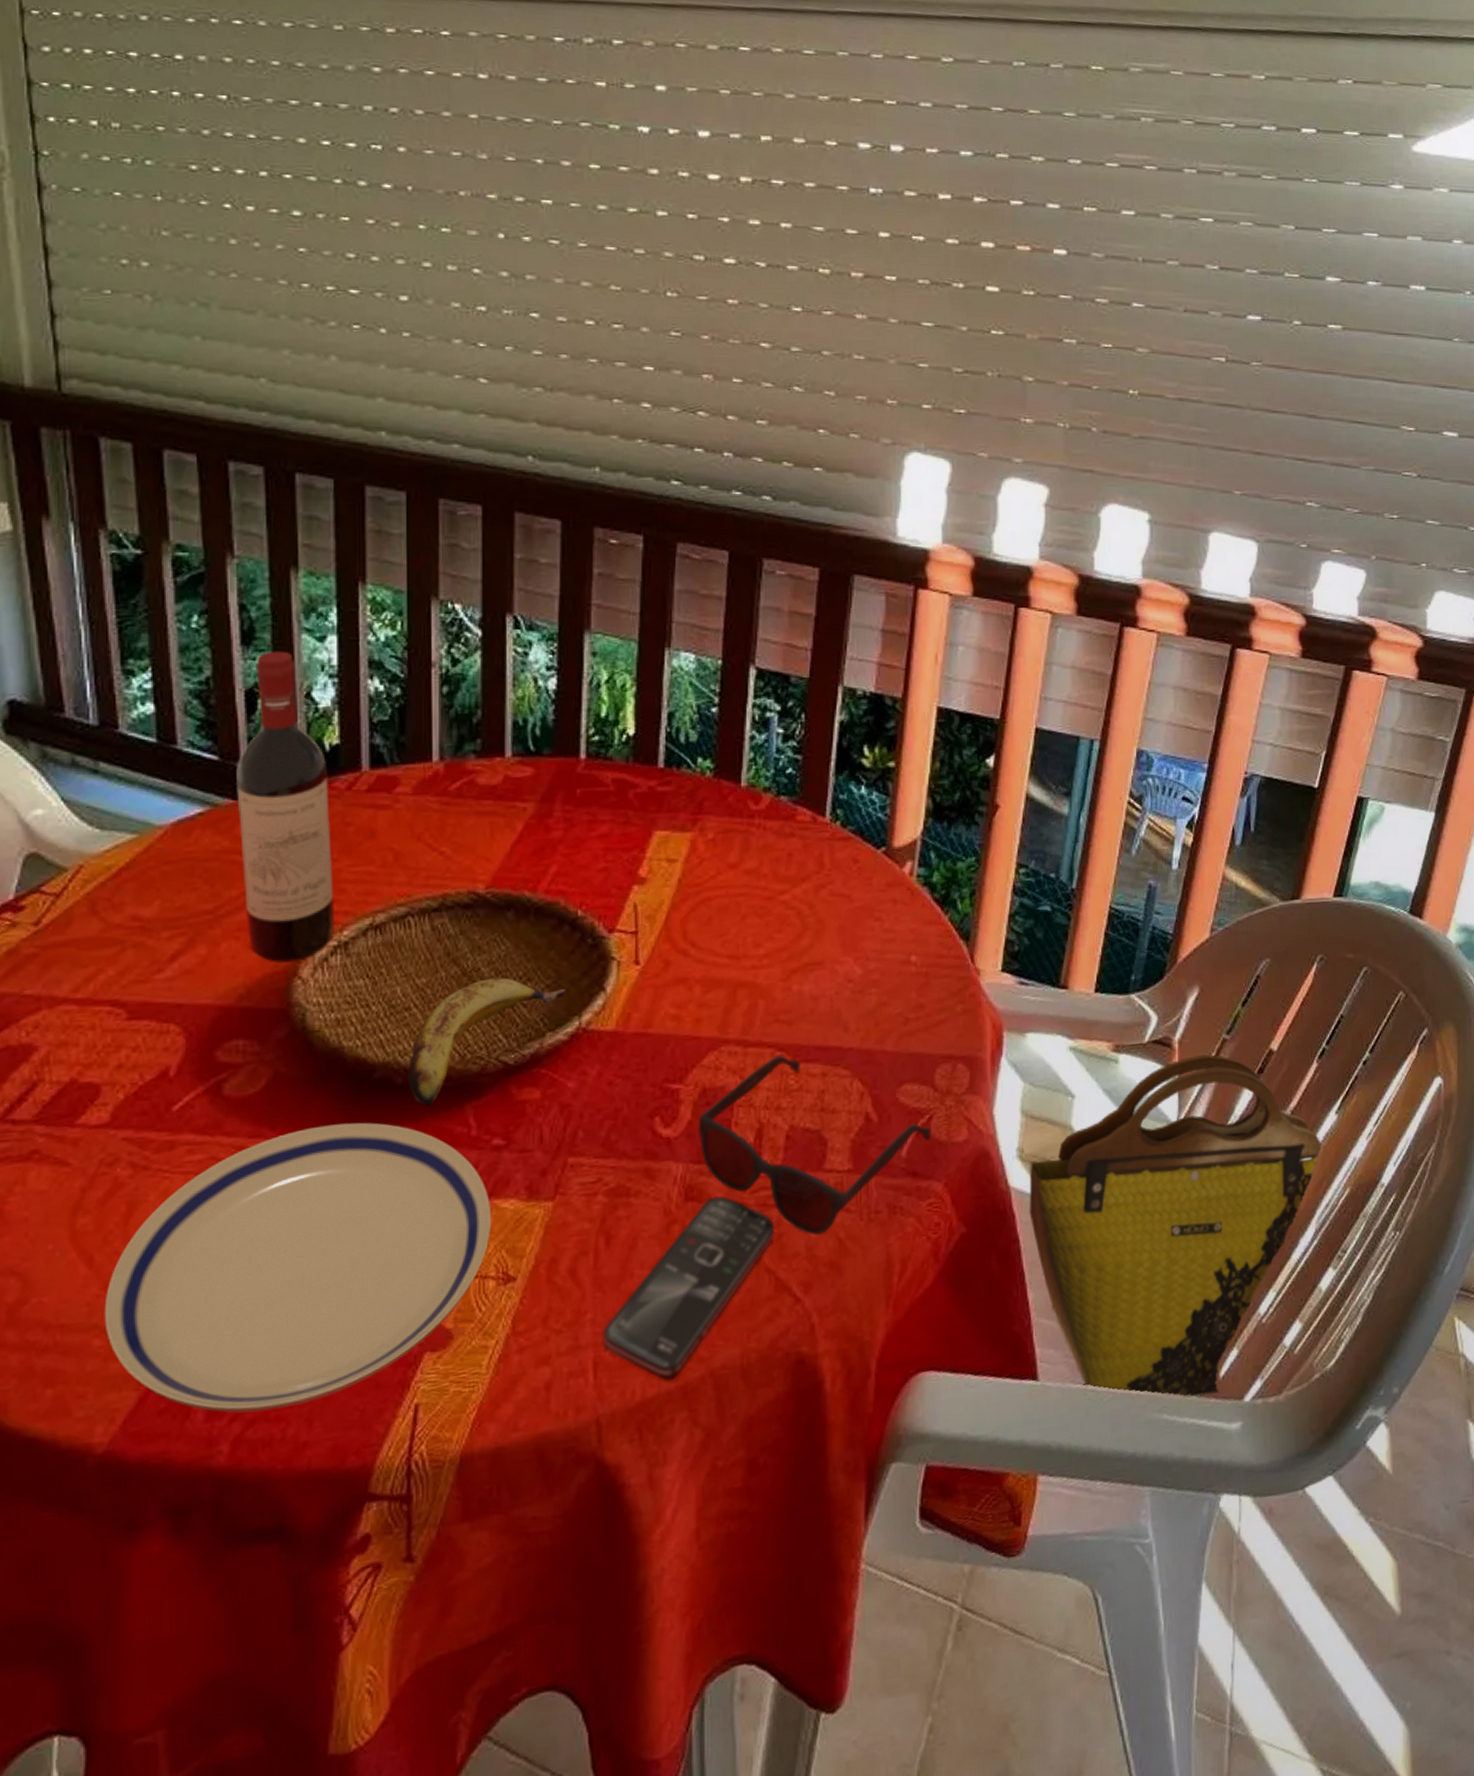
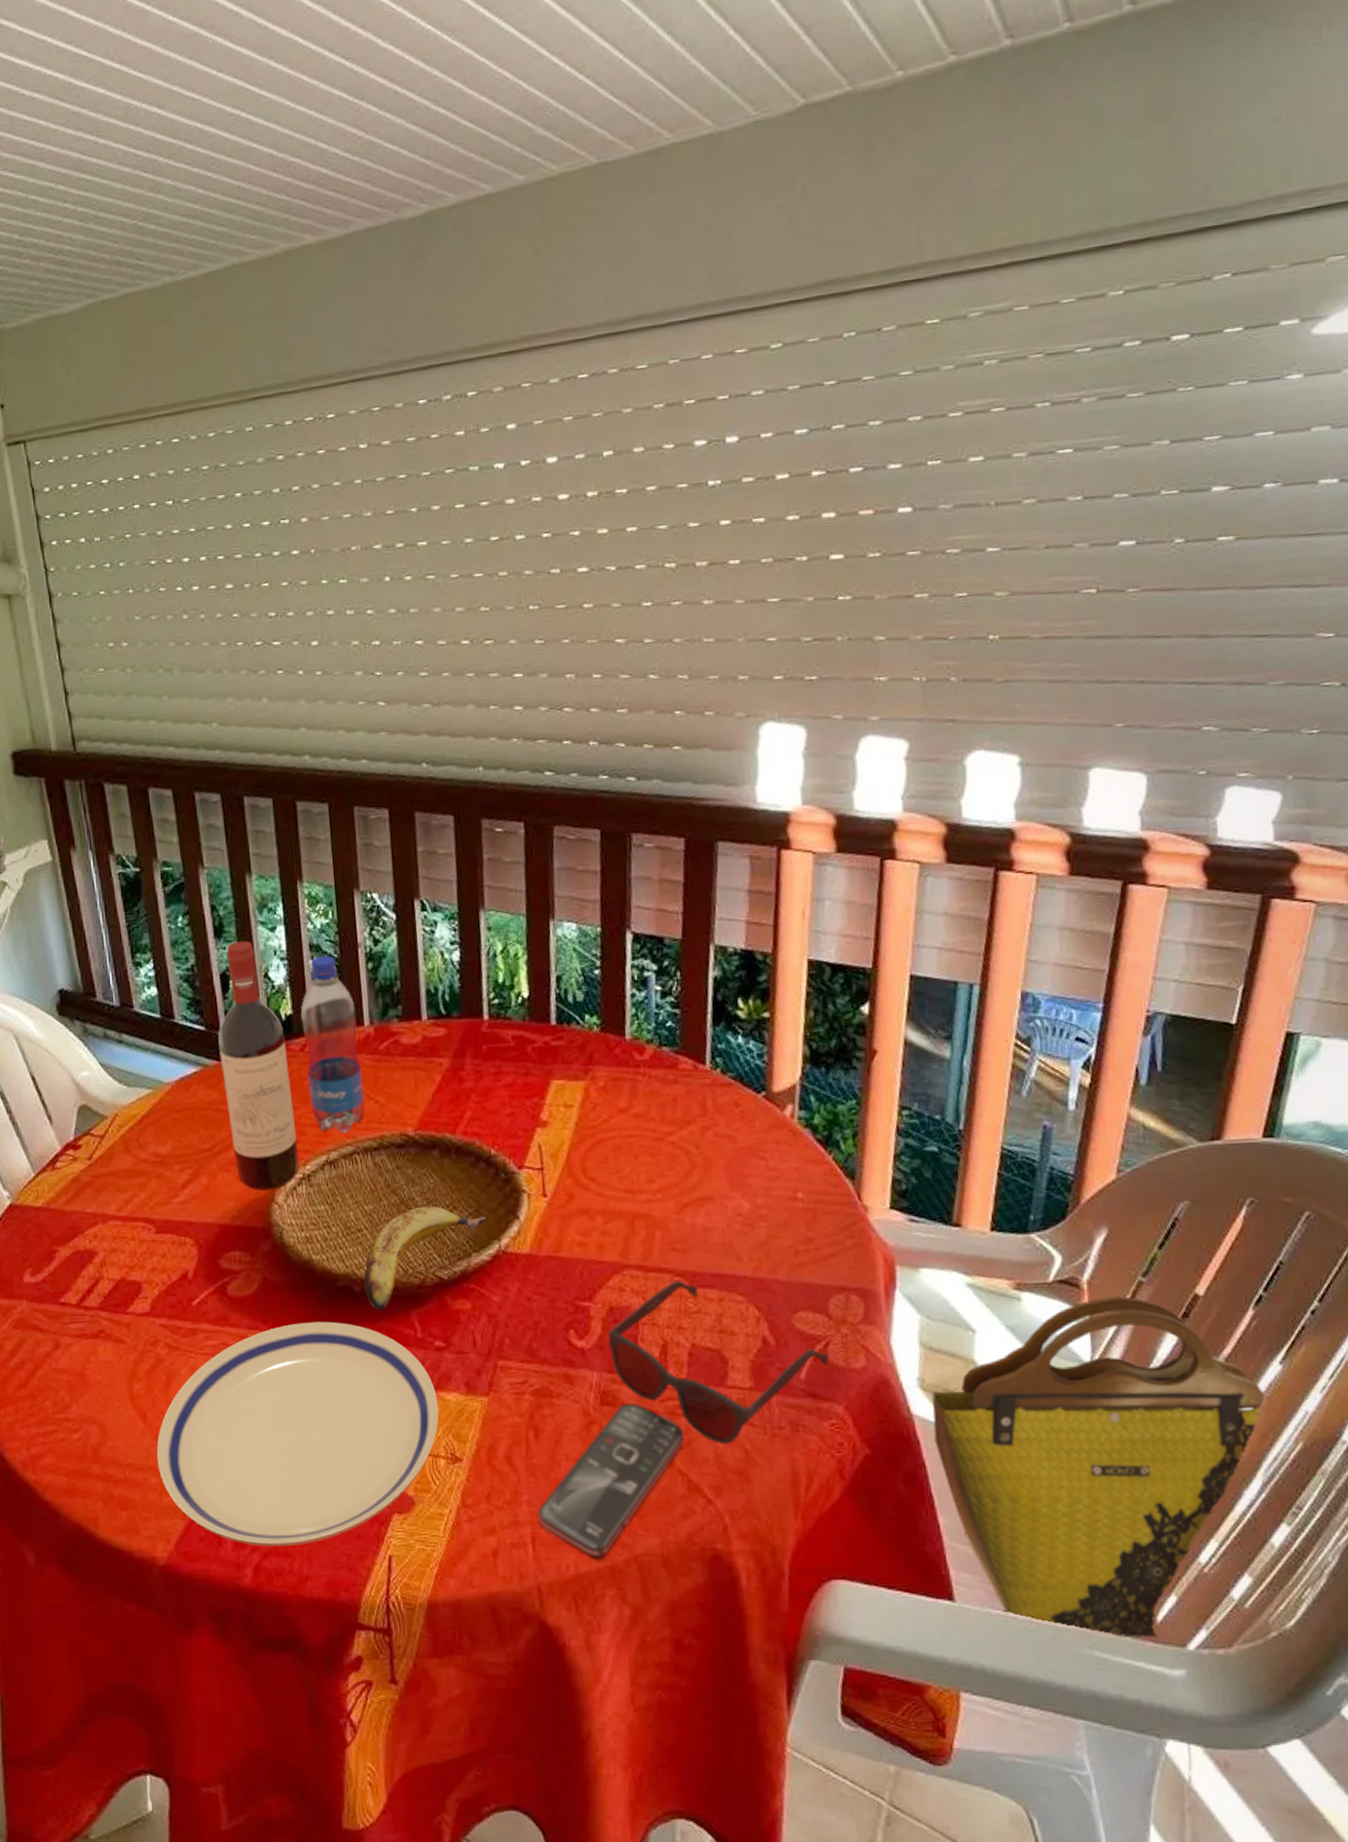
bottle: none [350,673,427,891] -> present [300,954,365,1133]

